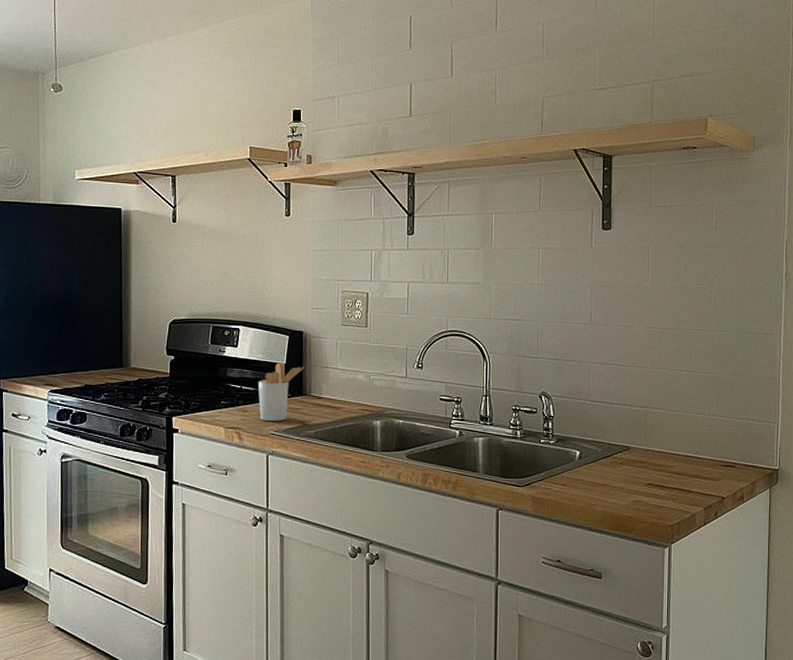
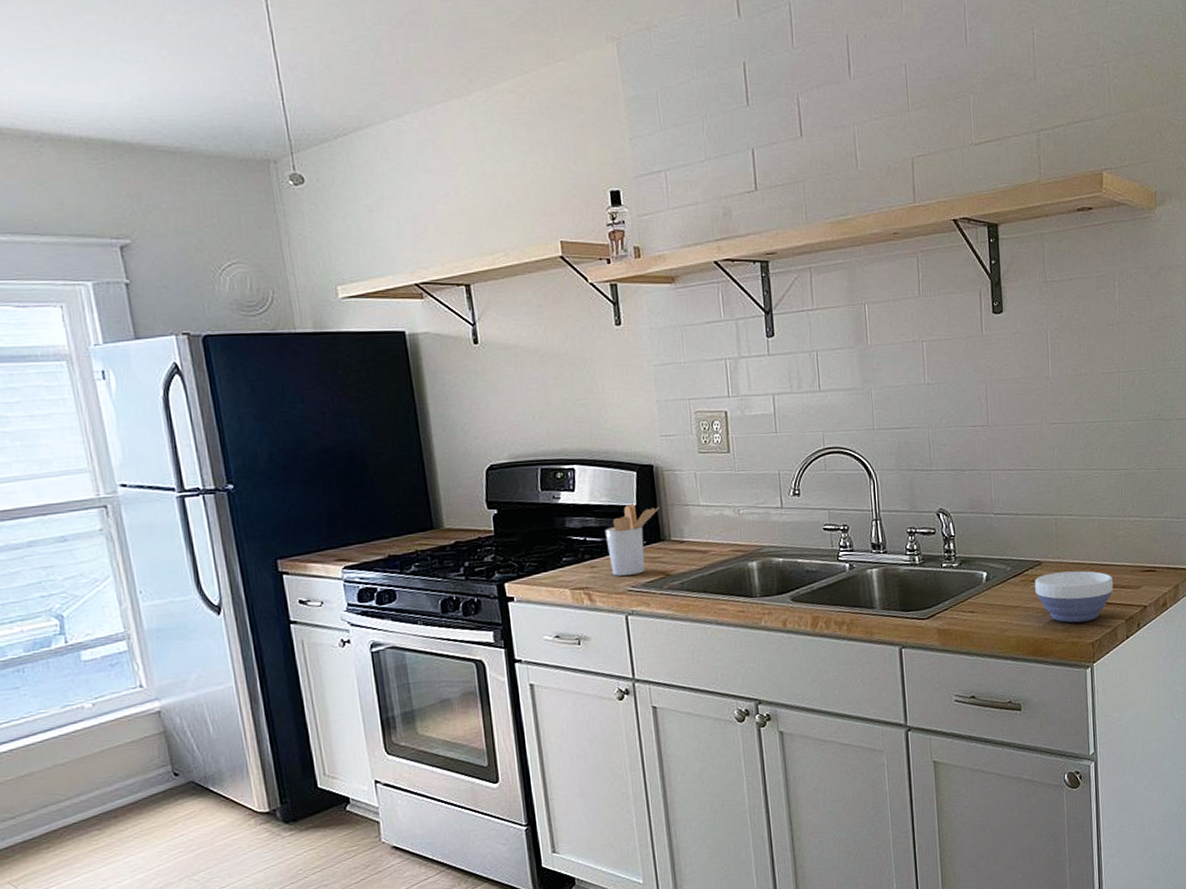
bowl: none [621,458,695,505] -> present [1034,570,1114,623]

